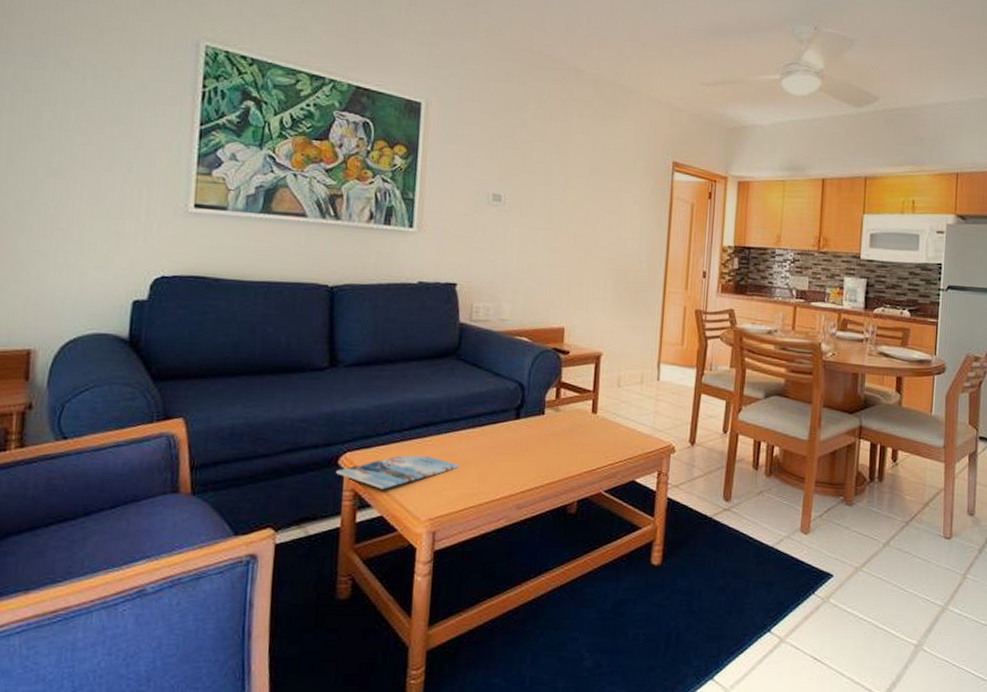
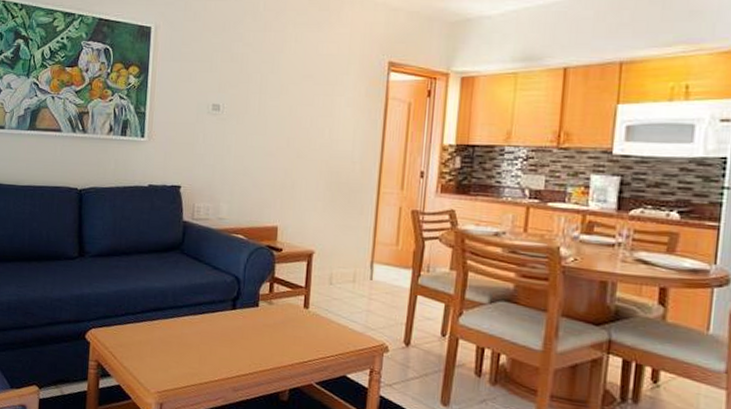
magazine: present [336,455,459,490] -> none [84,335,182,363]

